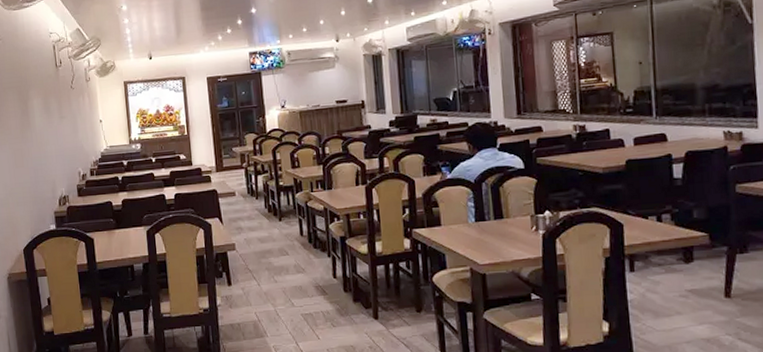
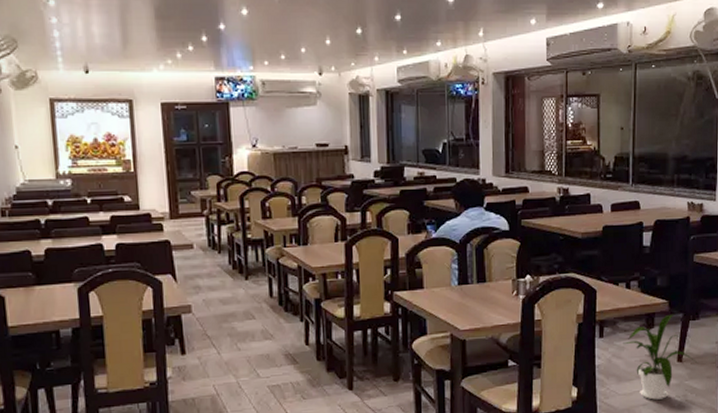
house plant: none [658,247,751,337] -> present [623,314,698,400]

